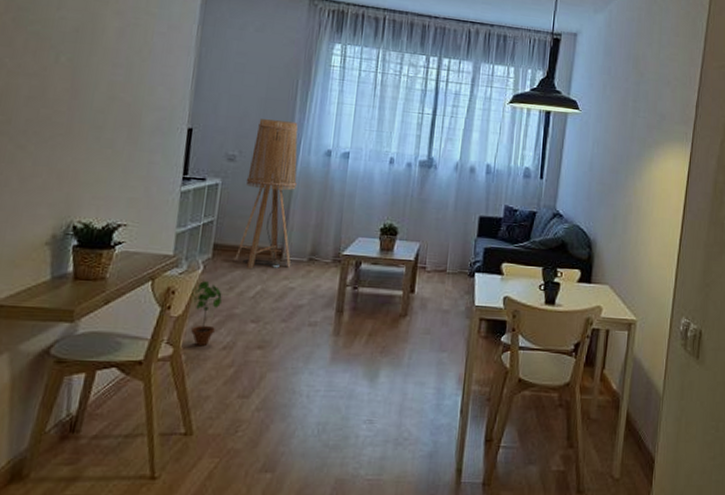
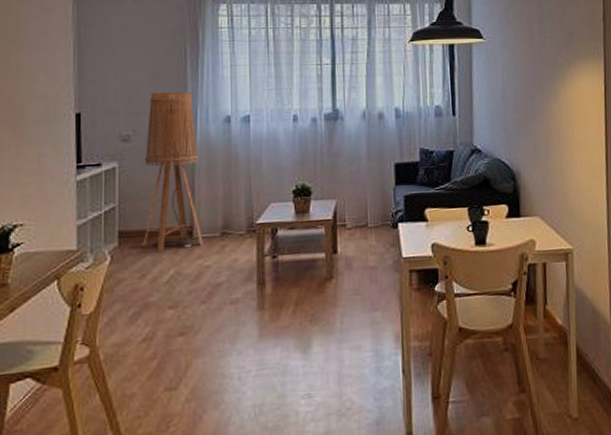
potted plant: present [191,281,222,345] -> none [102,272,134,342]

